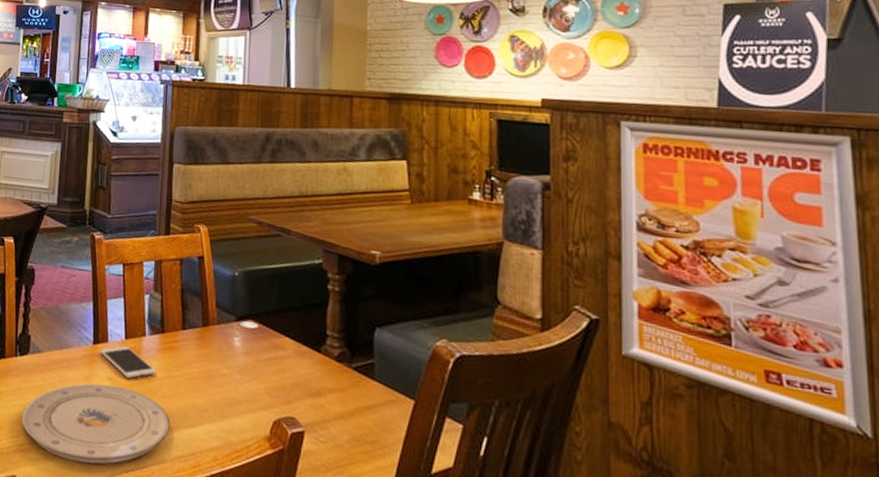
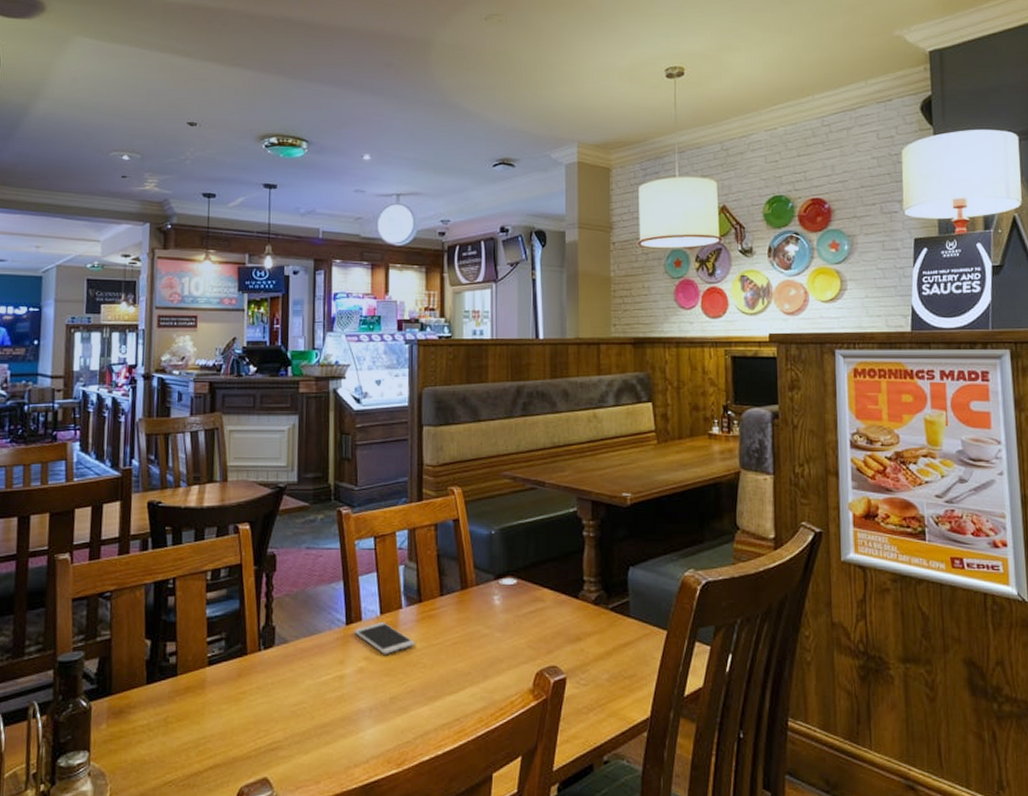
plate: present [21,383,170,464] -> none [270,665,432,750]

